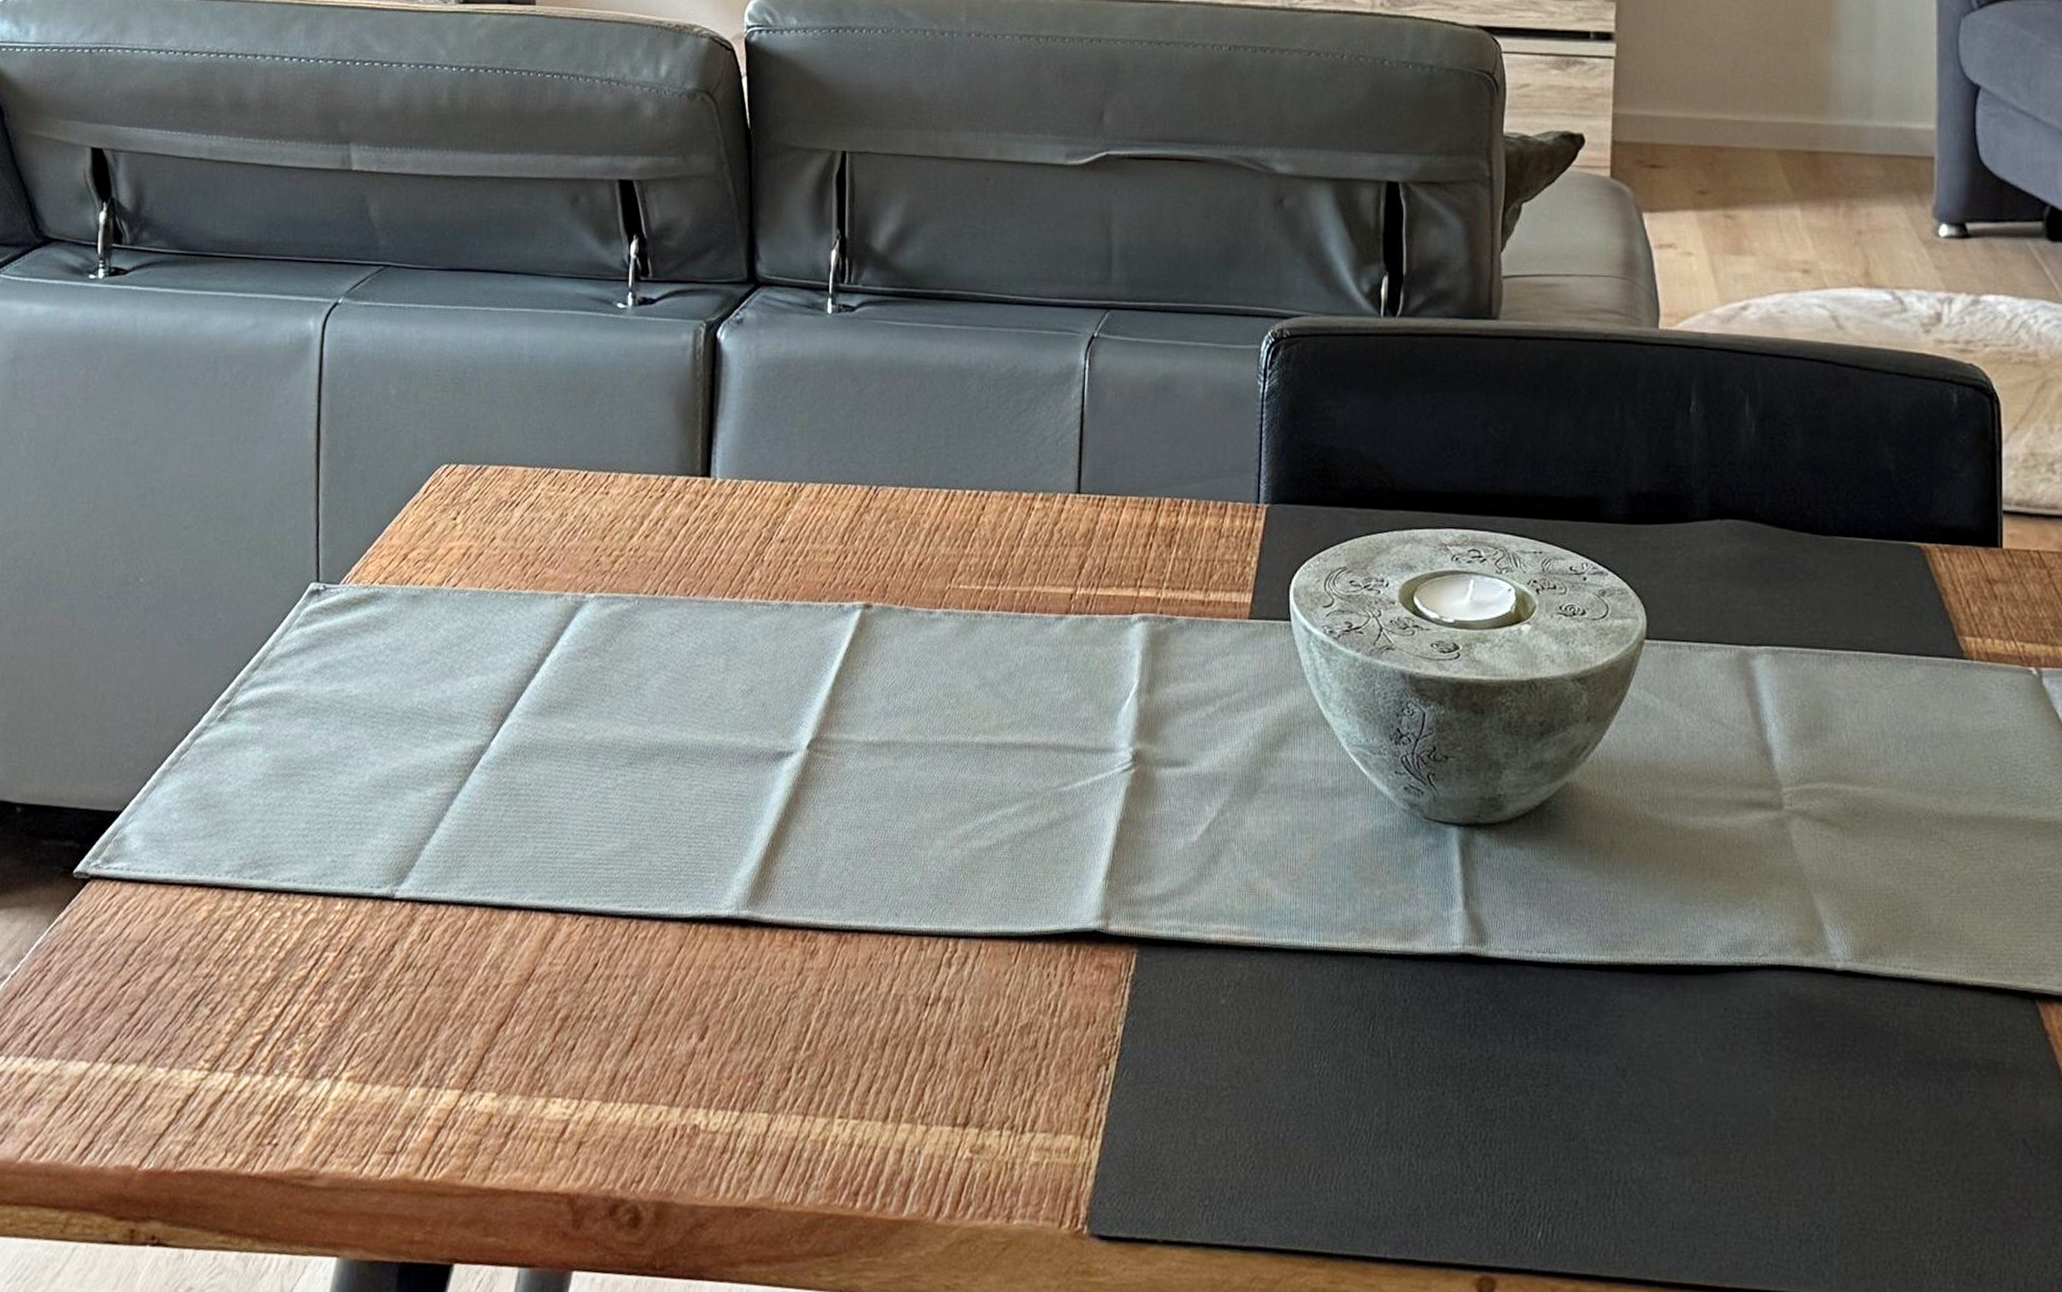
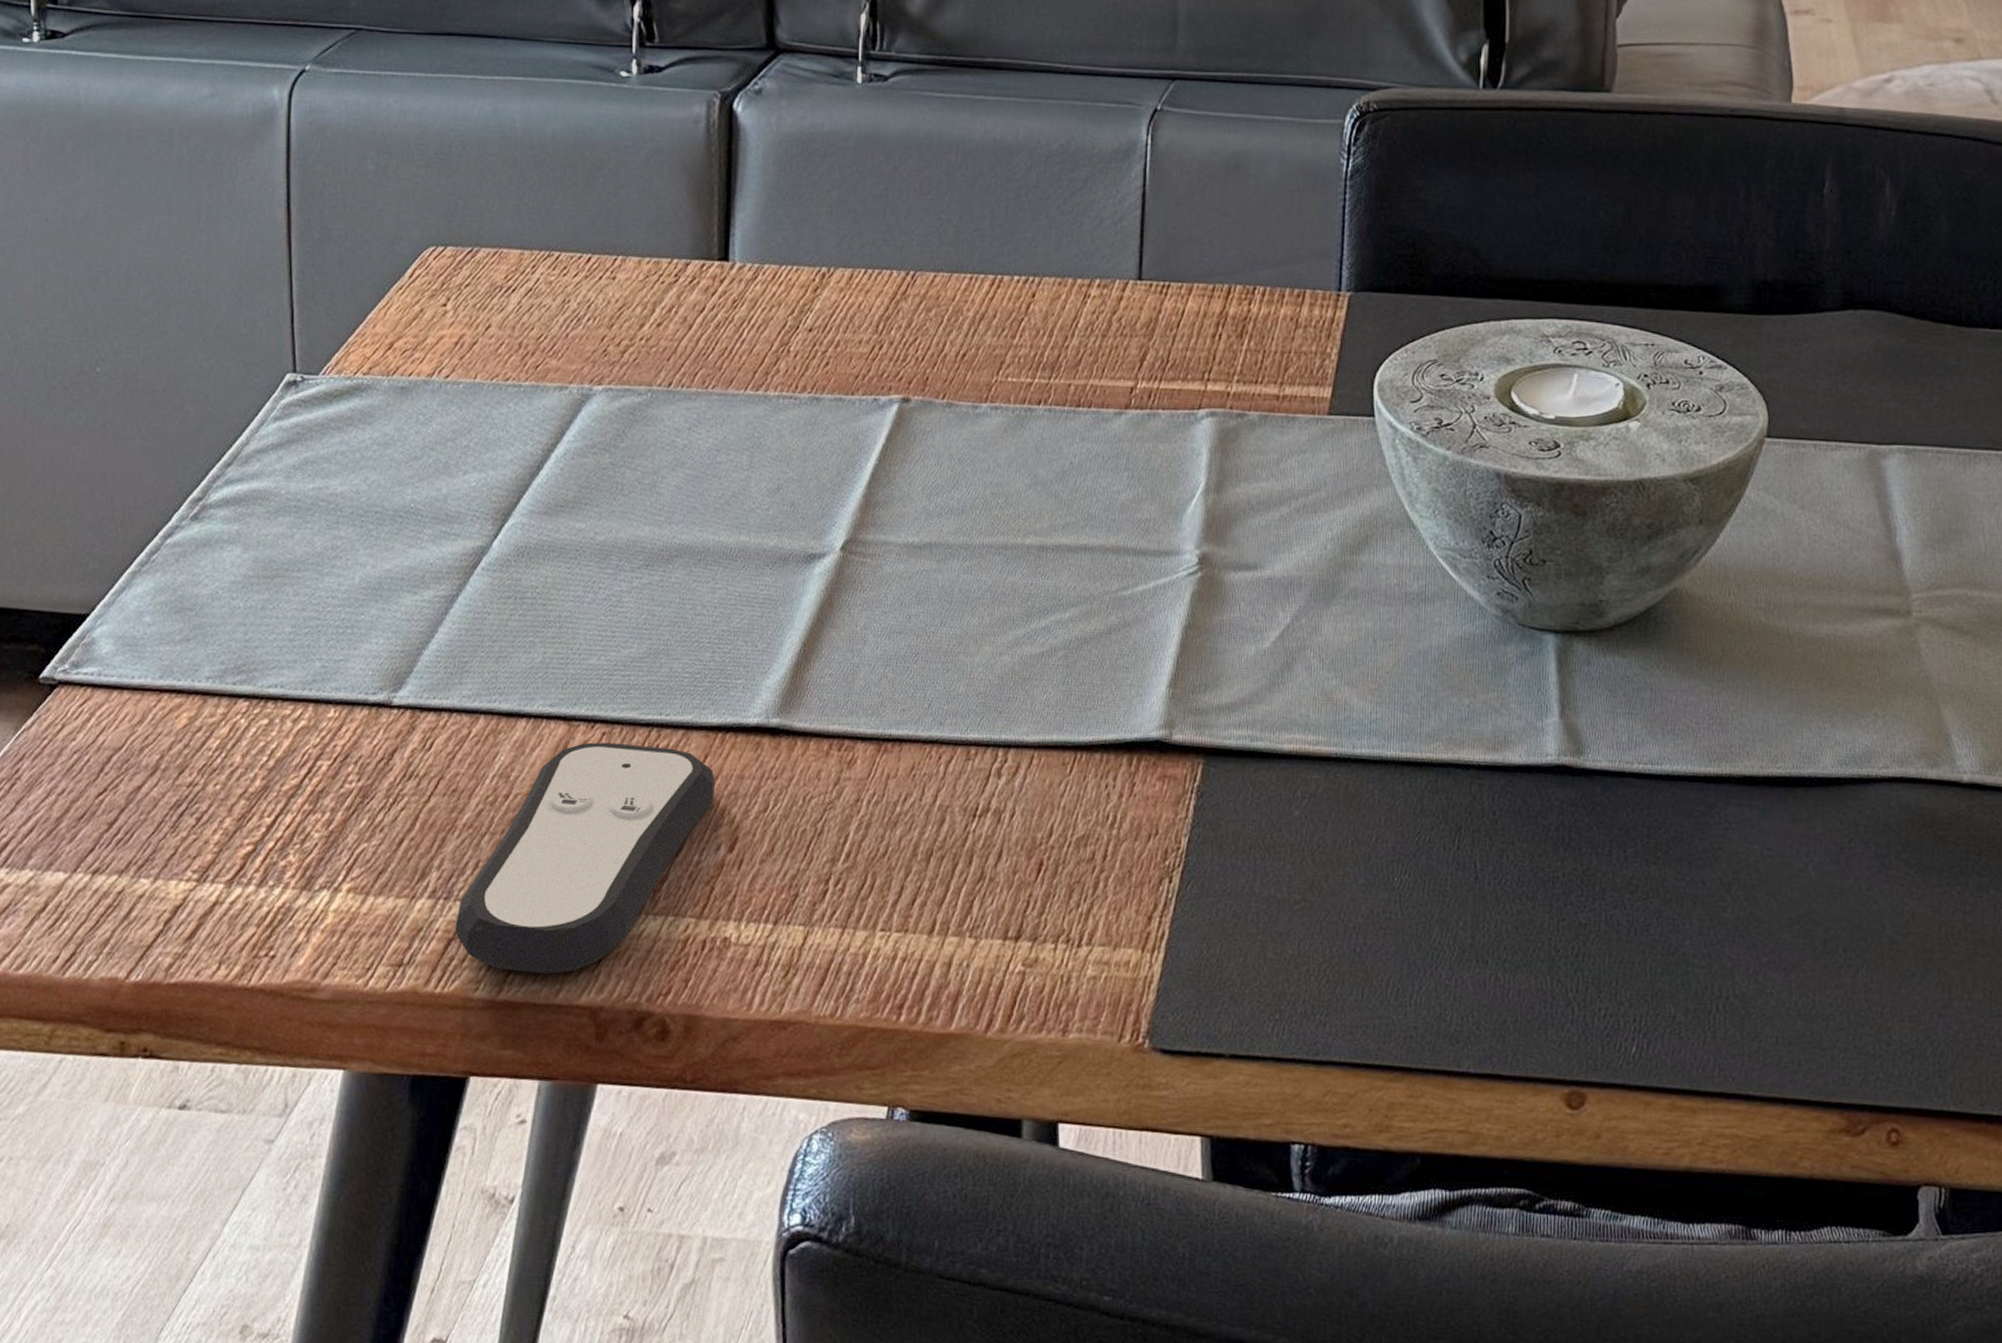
remote control: none [445,933,688,1162] -> present [455,742,715,975]

